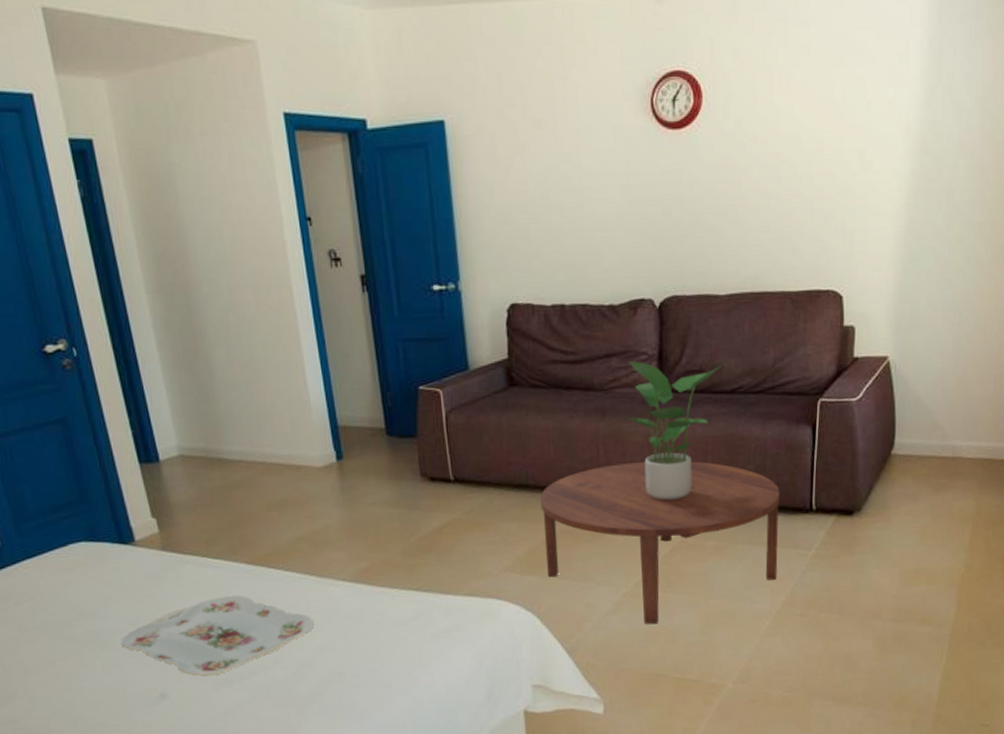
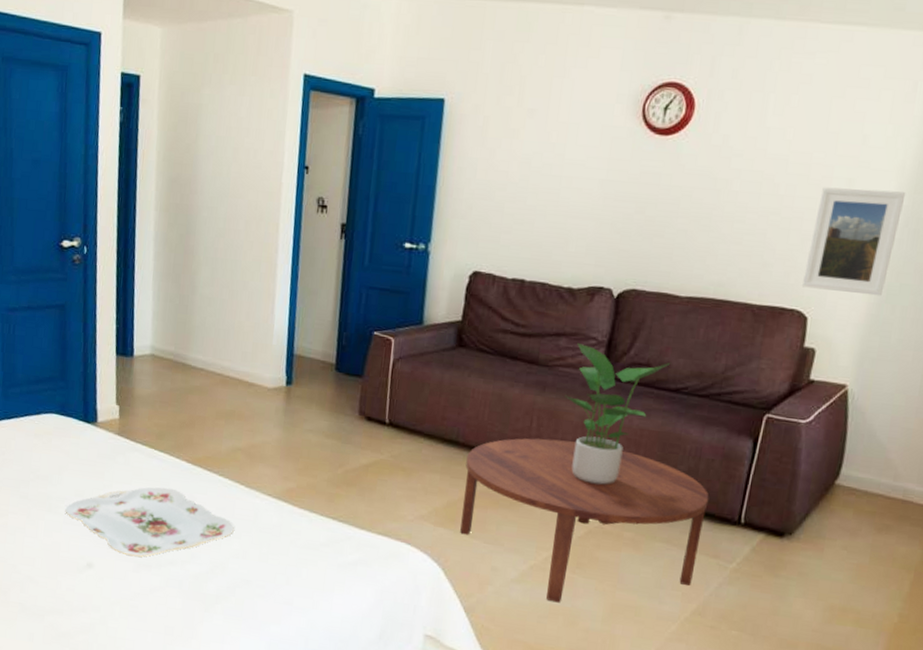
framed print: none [833,155,914,266] -> present [802,187,906,296]

